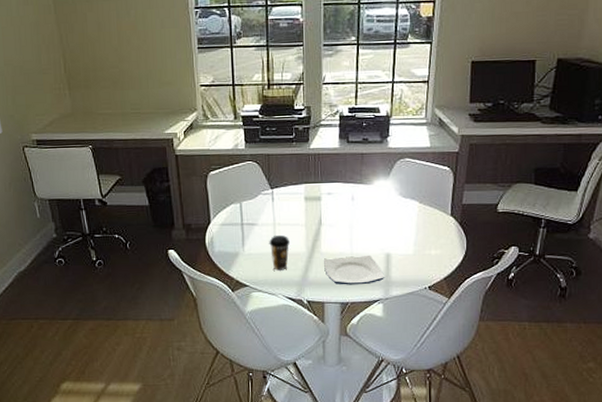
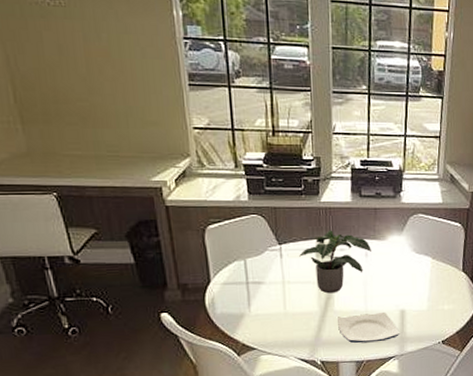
coffee cup: present [269,235,290,272] -> none [278,293,301,332]
potted plant: none [289,175,358,236] -> present [299,230,371,294]

